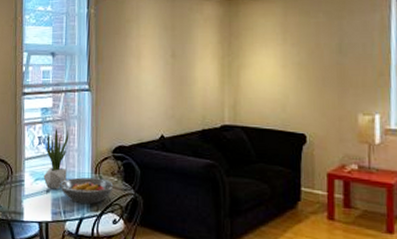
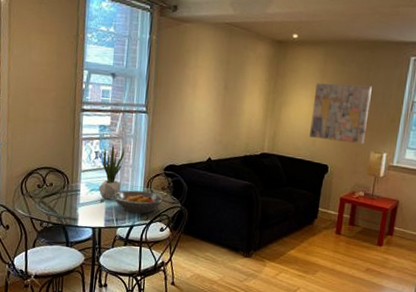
wall art: none [277,36,348,106] -> present [310,83,372,145]

